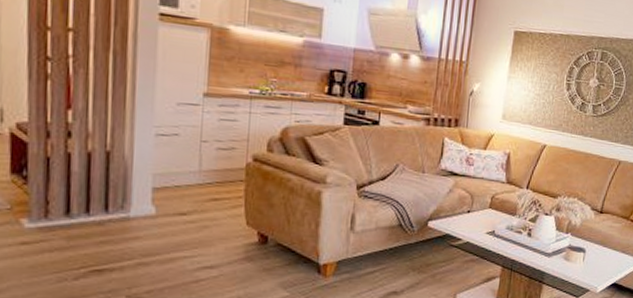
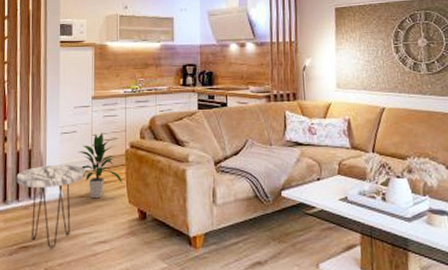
side table: none [86,173,190,272] -> present [16,165,86,248]
indoor plant: none [179,140,240,217] -> present [78,133,123,197]

